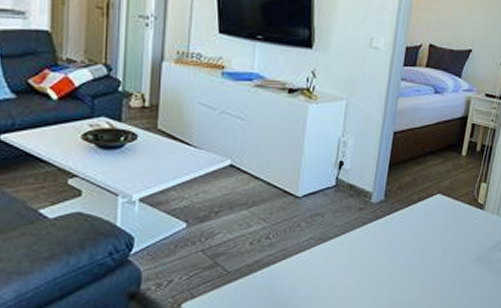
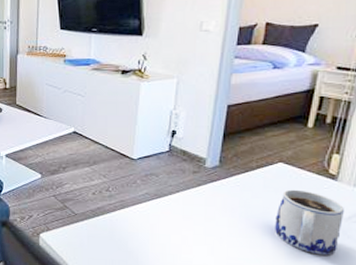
mug: none [433,222,489,290] -> present [275,189,344,256]

